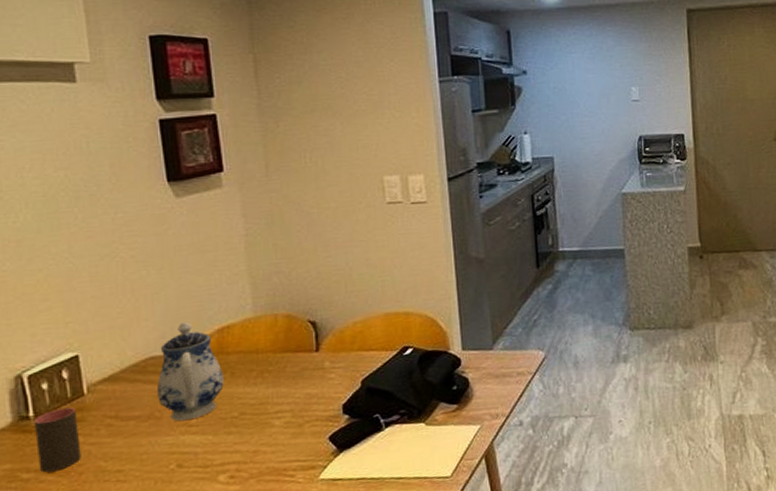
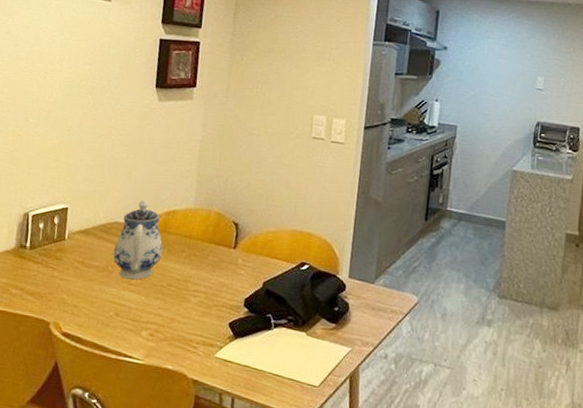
cup: present [34,407,81,473] -> none [24,245,57,294]

